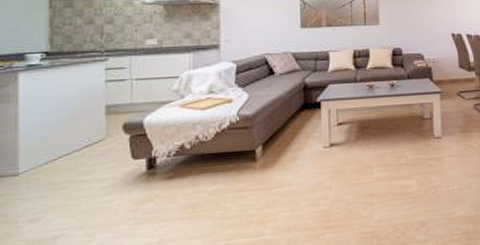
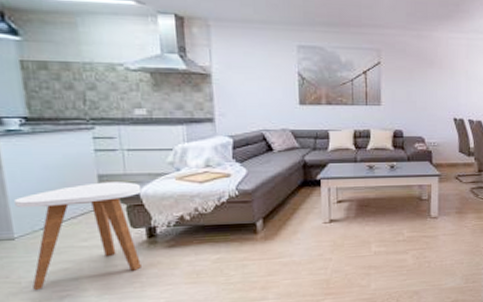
side table: none [25,111,146,231] -> present [14,182,142,291]

